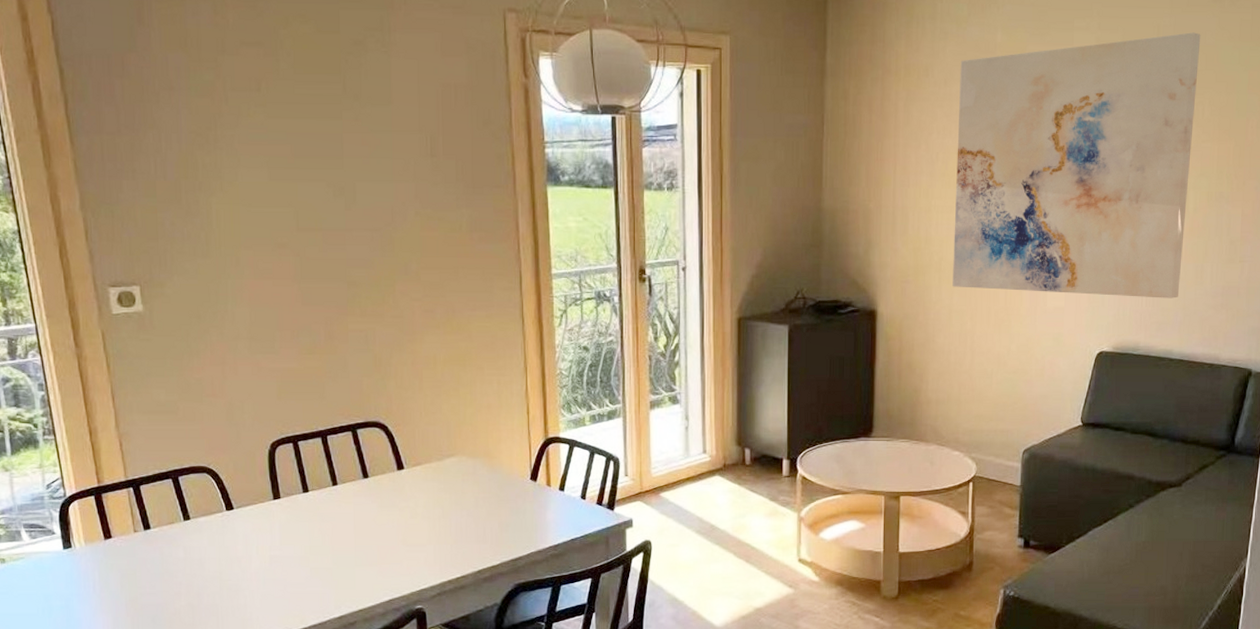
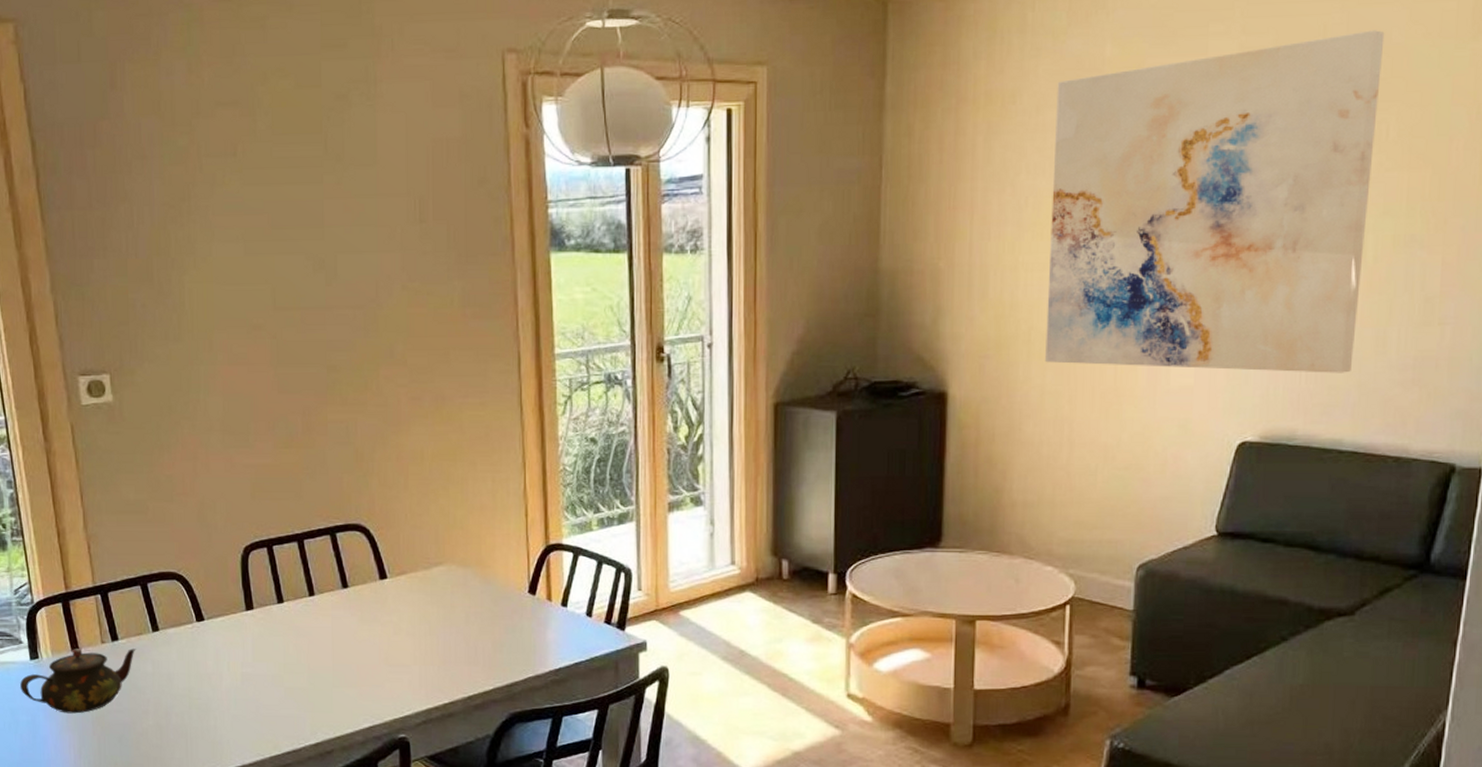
teapot: none [53,536,168,598] -> present [20,649,136,714]

